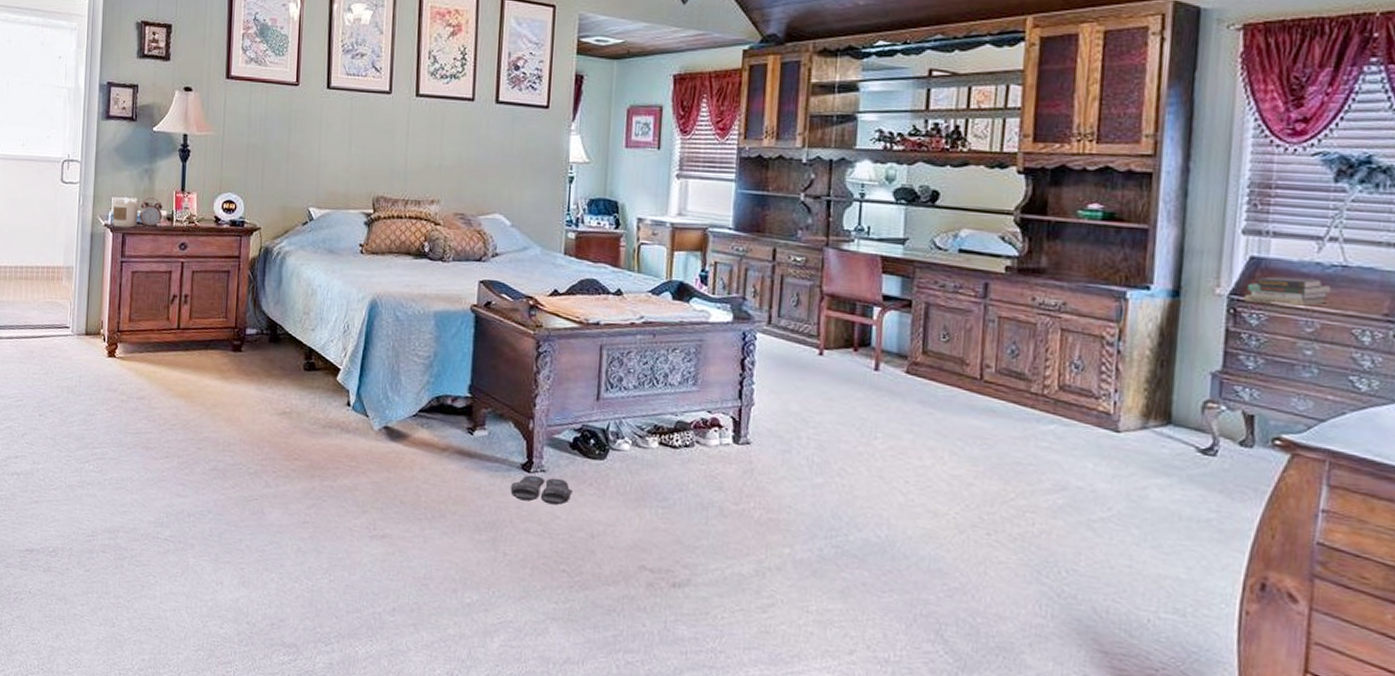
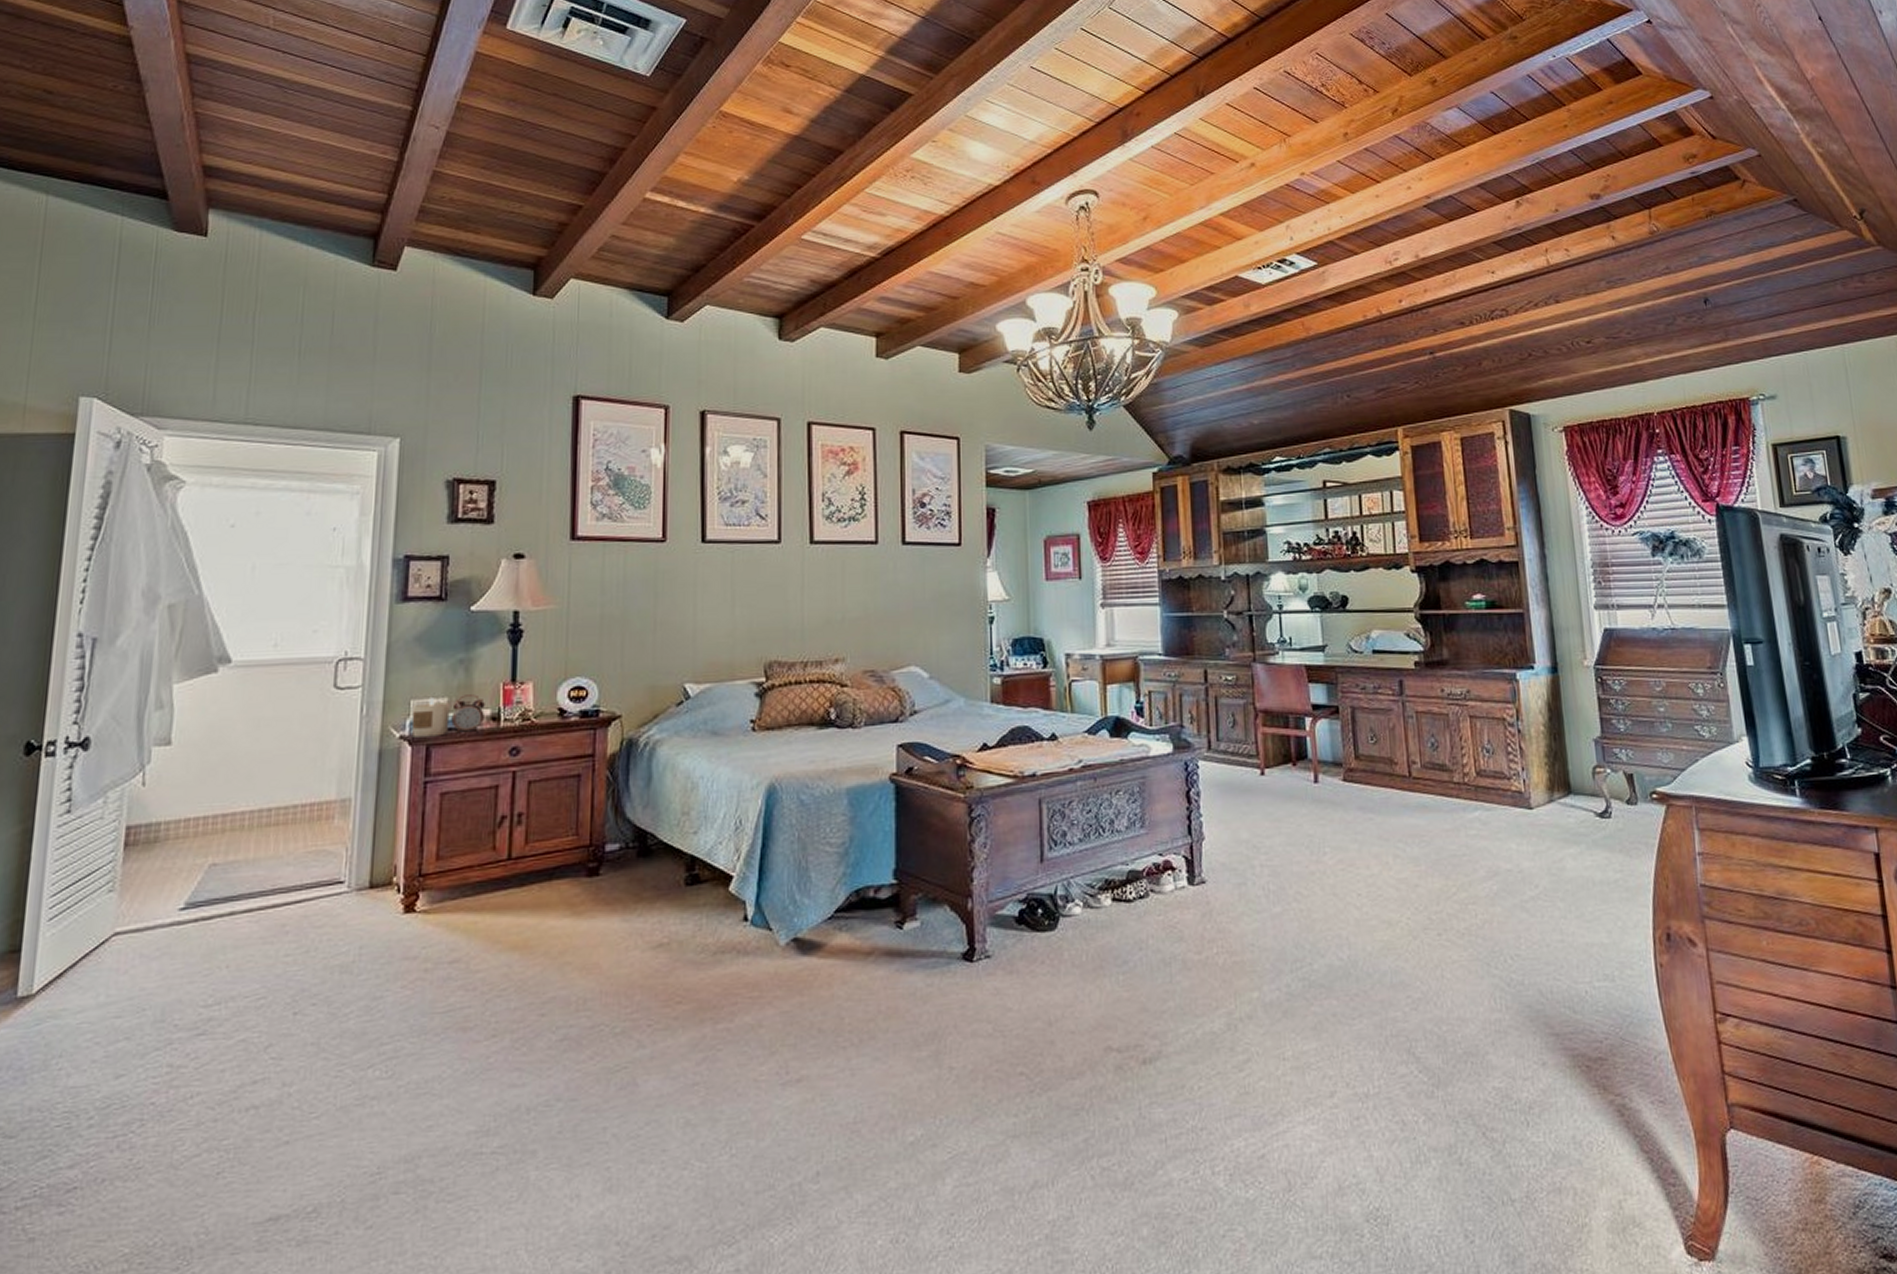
slippers: present [510,475,573,505] -> none [951,962,1023,998]
books: present [1243,276,1332,306] -> none [1605,643,1668,670]

